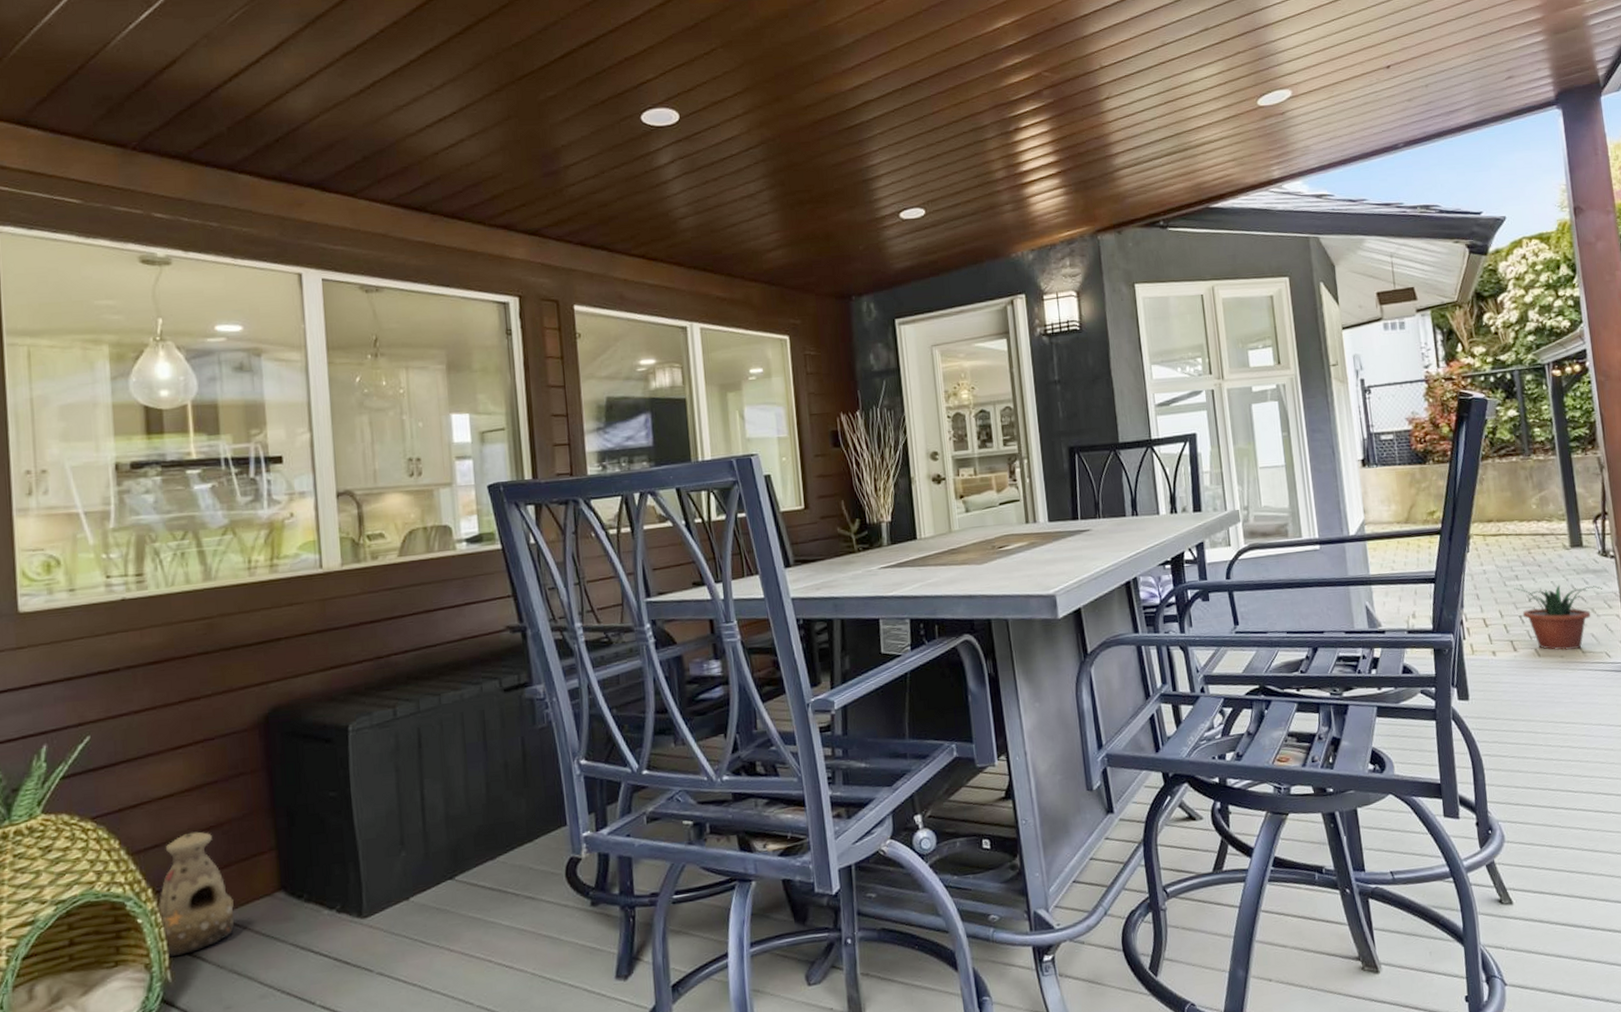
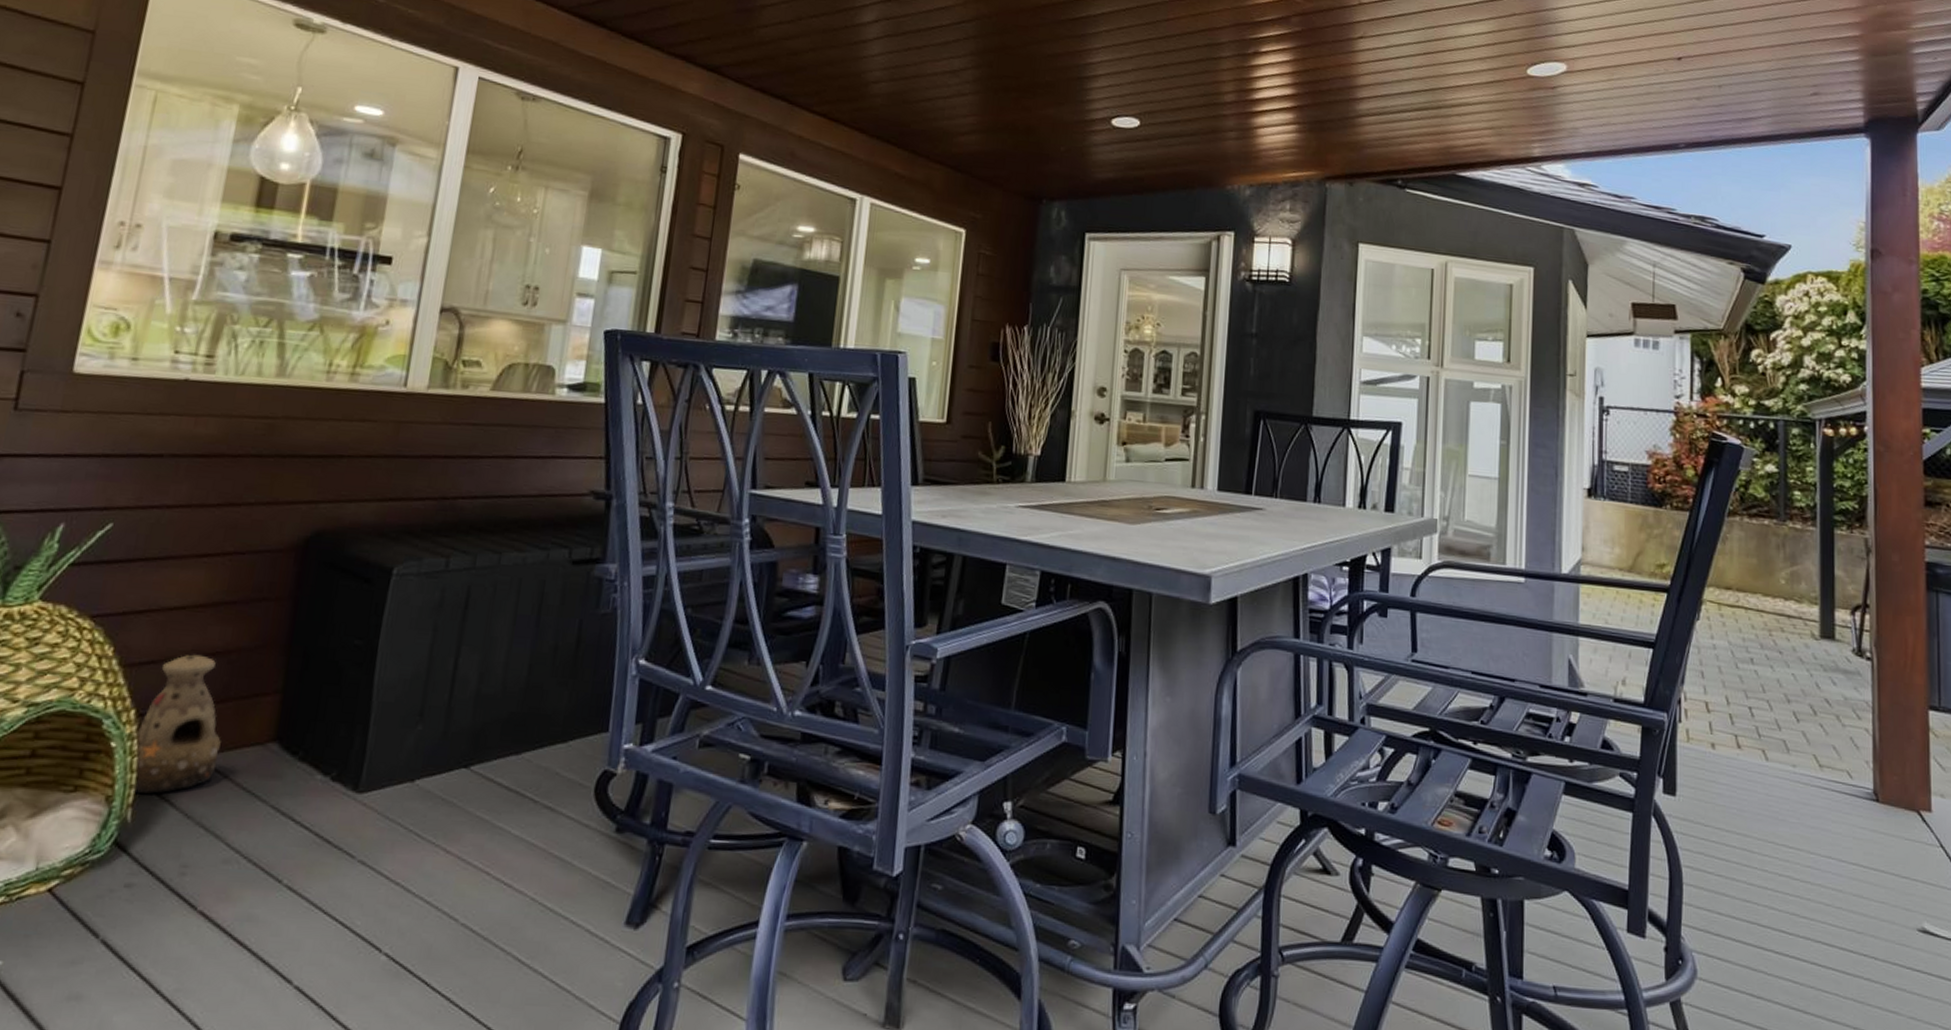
potted plant: present [1514,585,1603,651] -> none [1747,672,1853,760]

